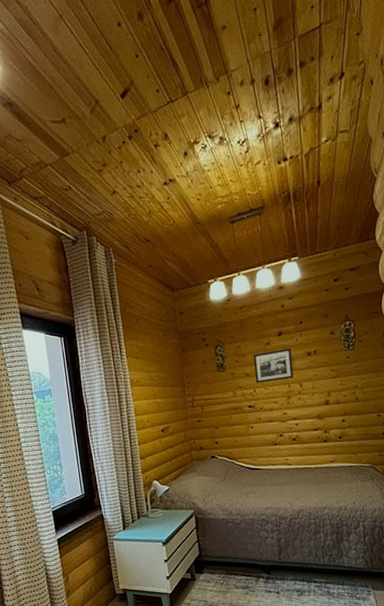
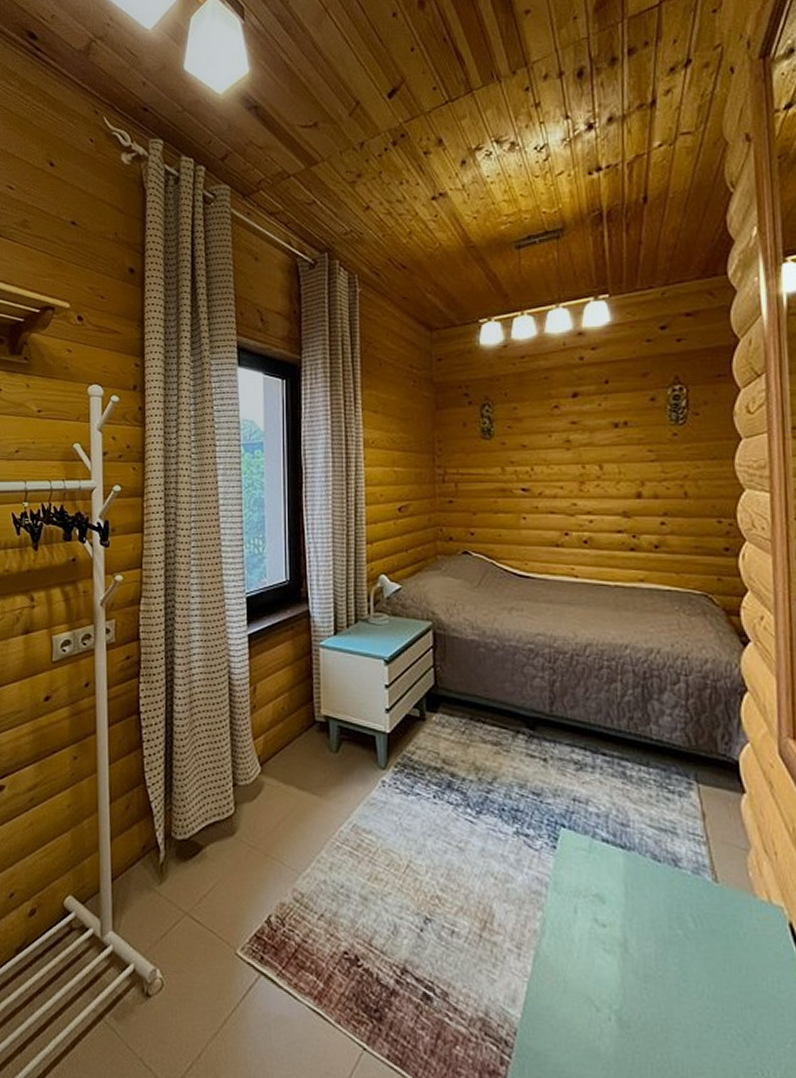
picture frame: present [253,348,294,384] -> none [533,416,591,459]

